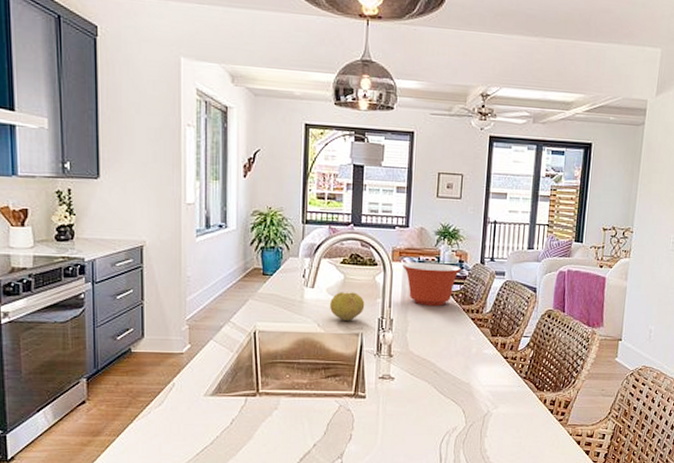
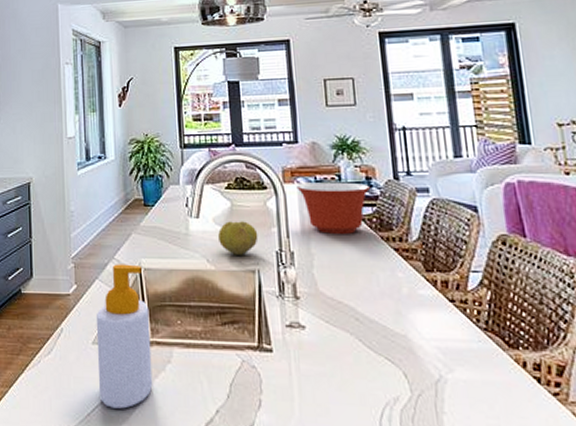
soap bottle: none [208,326,261,448] -> present [95,264,153,409]

